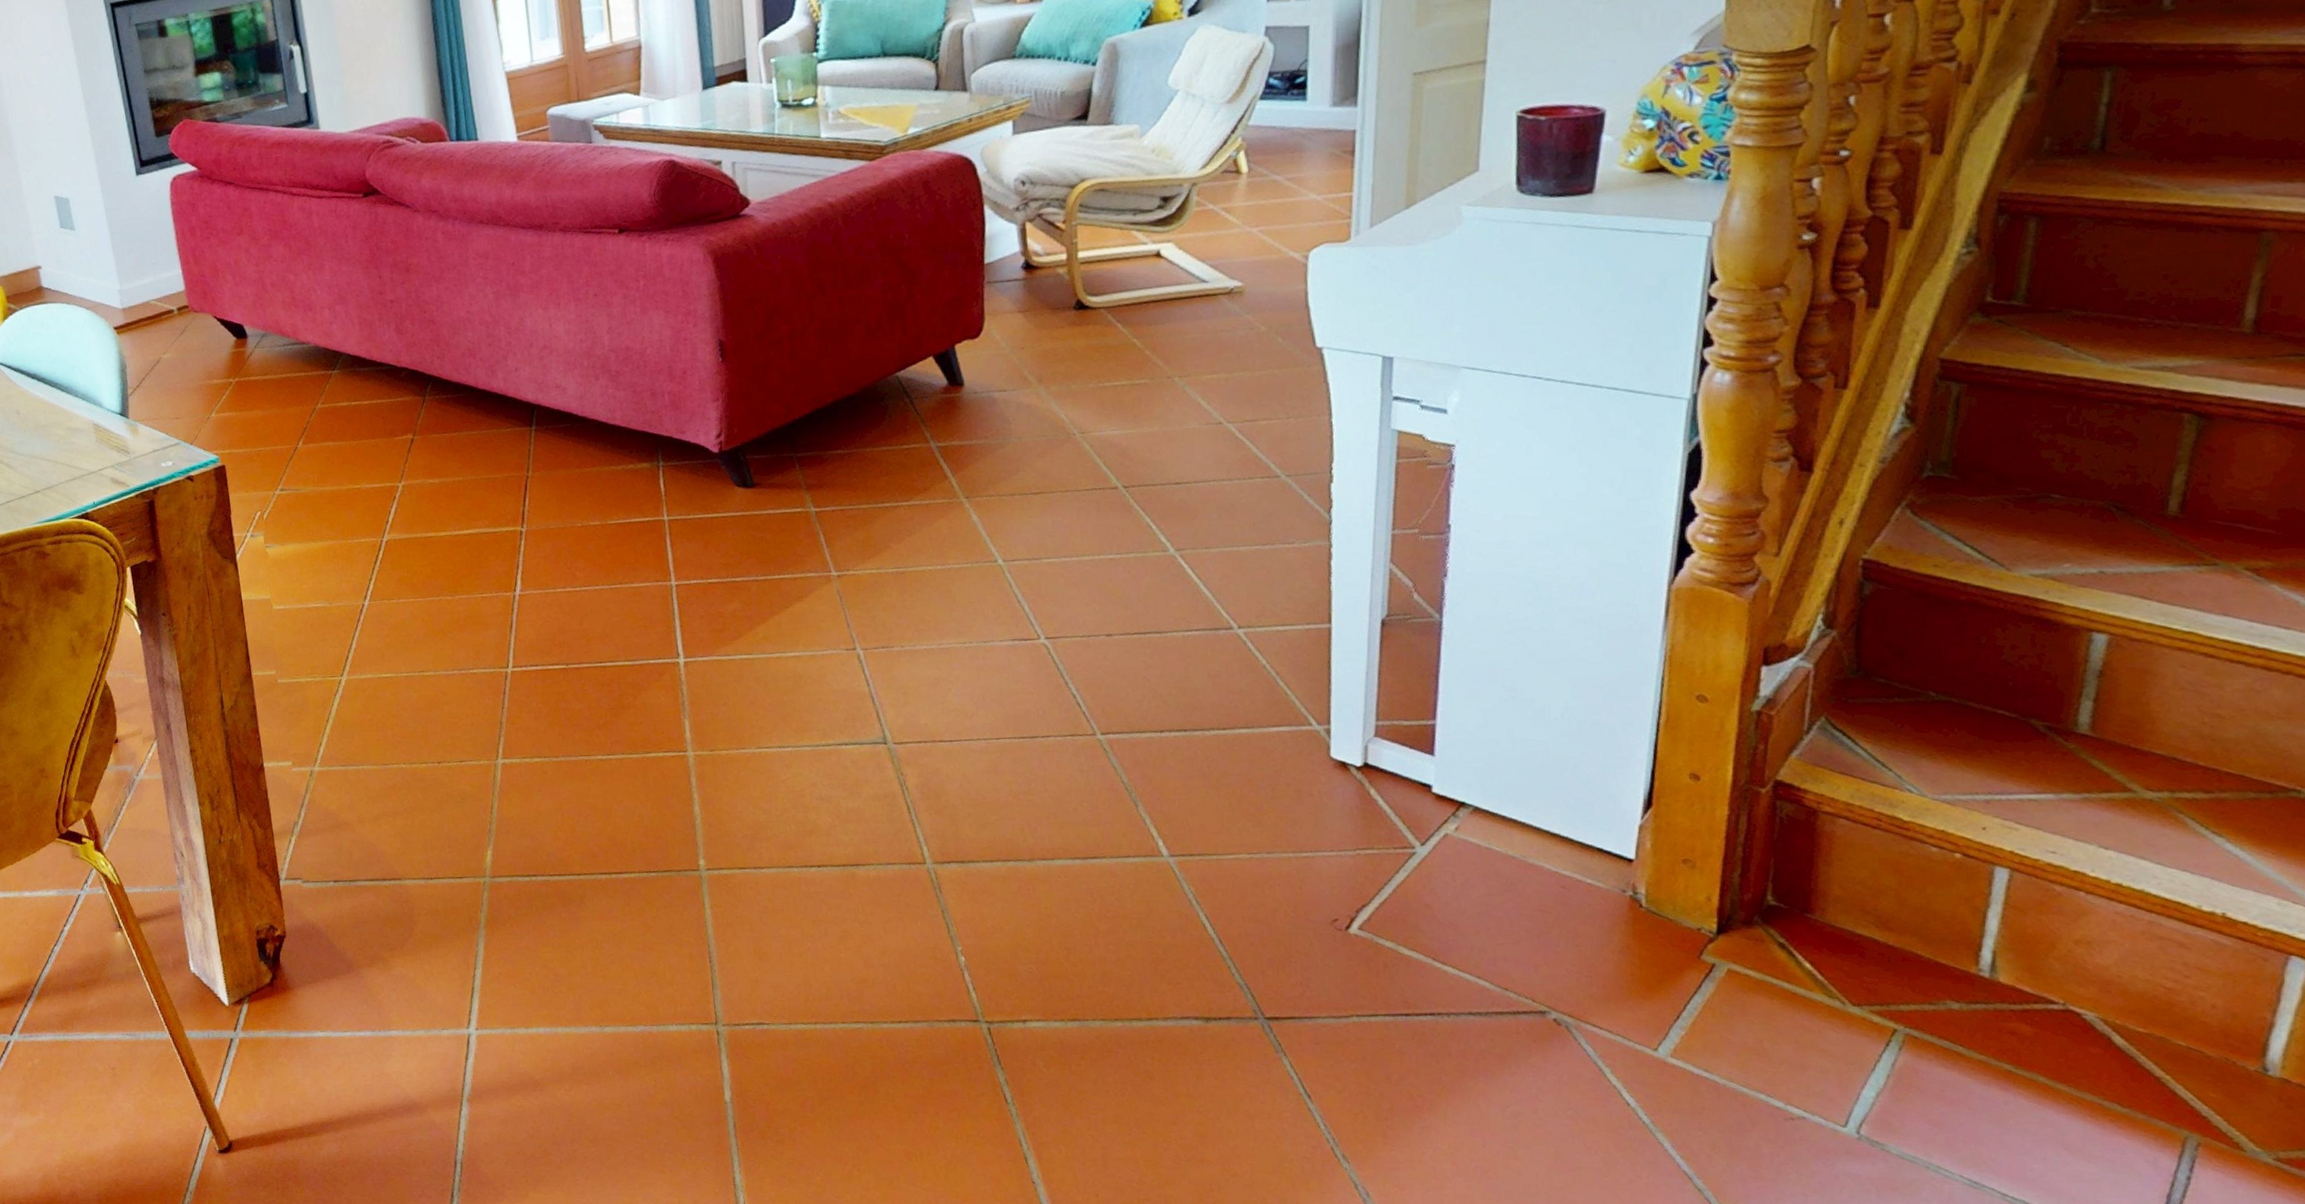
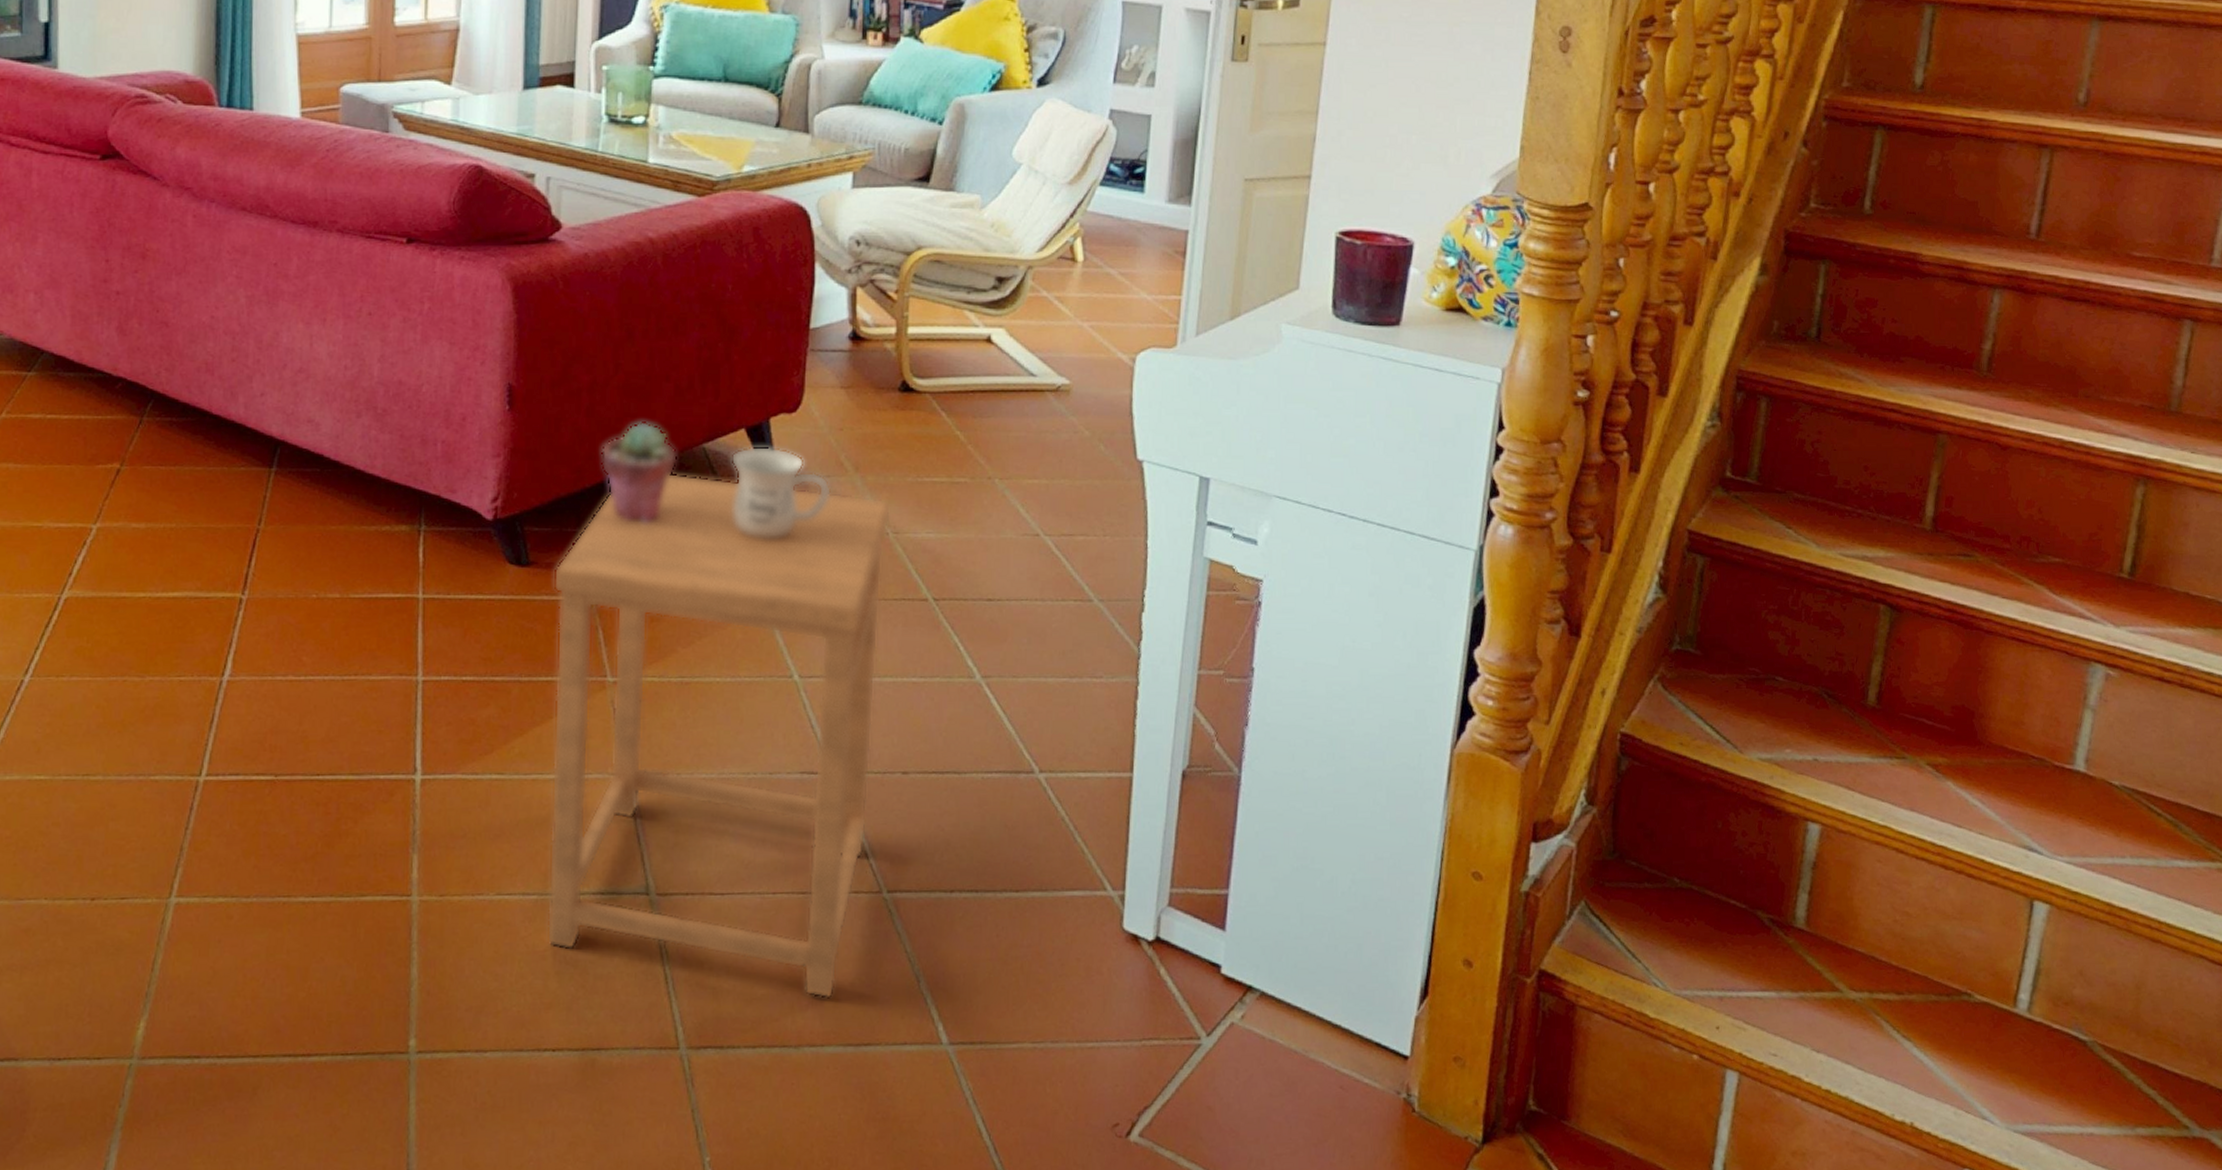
side table: none [775,399,1078,822] -> present [546,473,891,999]
potted succulent: none [806,359,875,445] -> present [601,422,678,523]
mug: none [922,369,1020,448] -> present [731,446,834,539]

